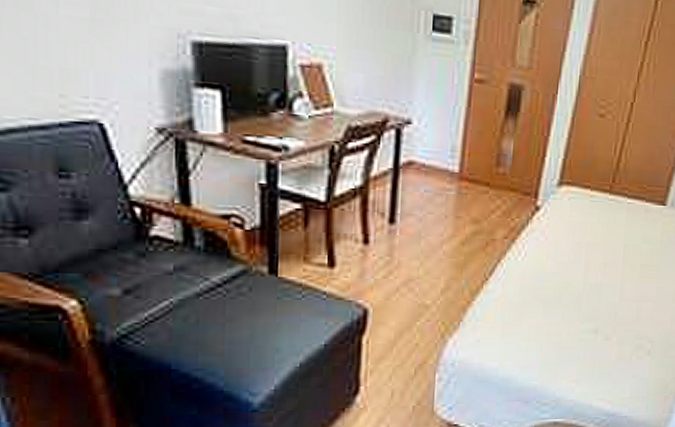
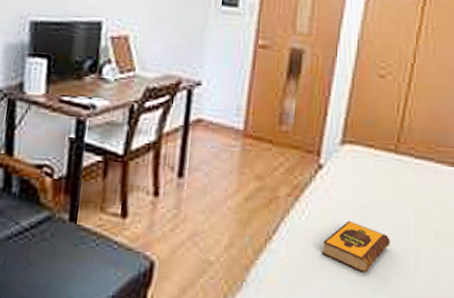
hardback book: none [536,259,600,306] -> present [322,220,390,273]

